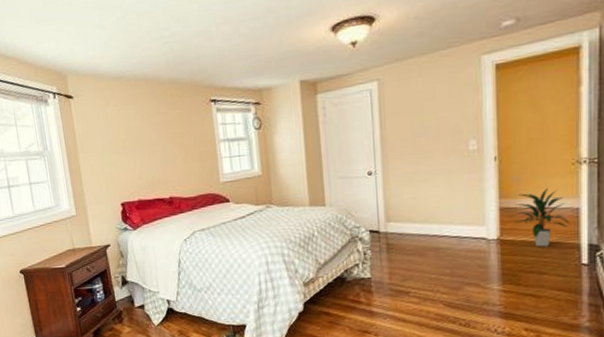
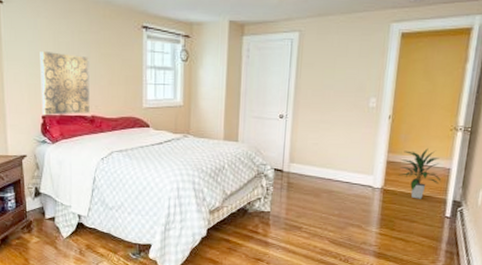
wall art: none [112,138,167,202] -> present [40,52,90,115]

